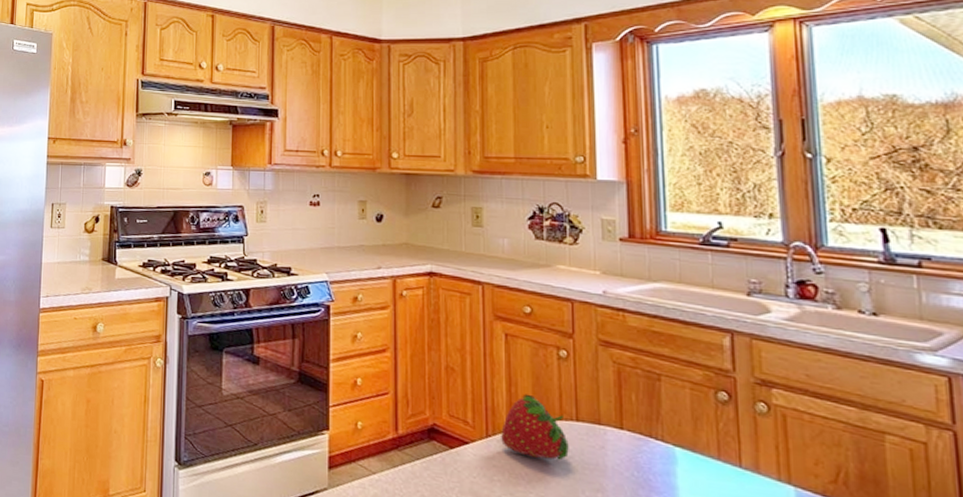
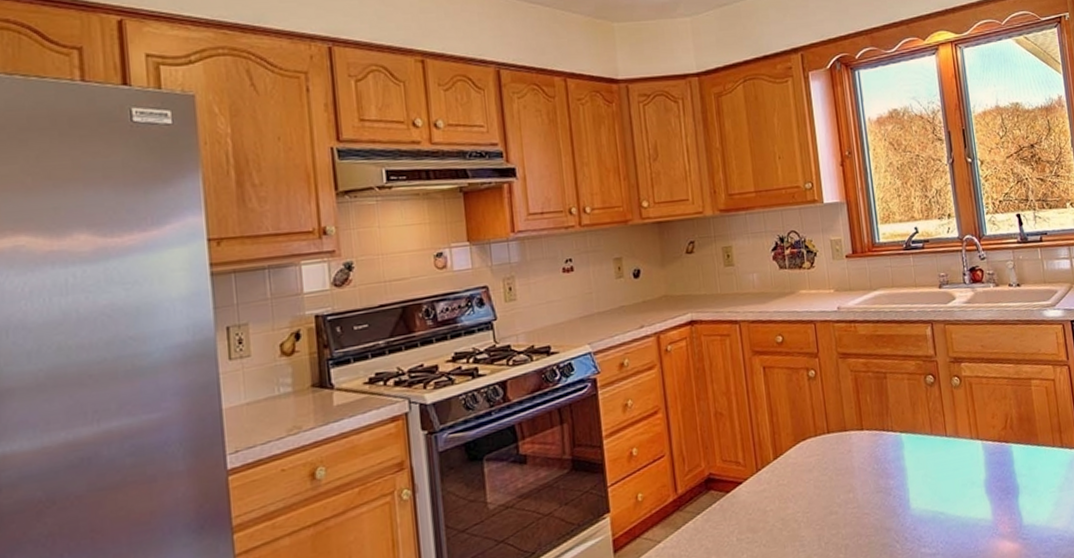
fruit: present [501,394,569,462] -> none [768,419,825,479]

